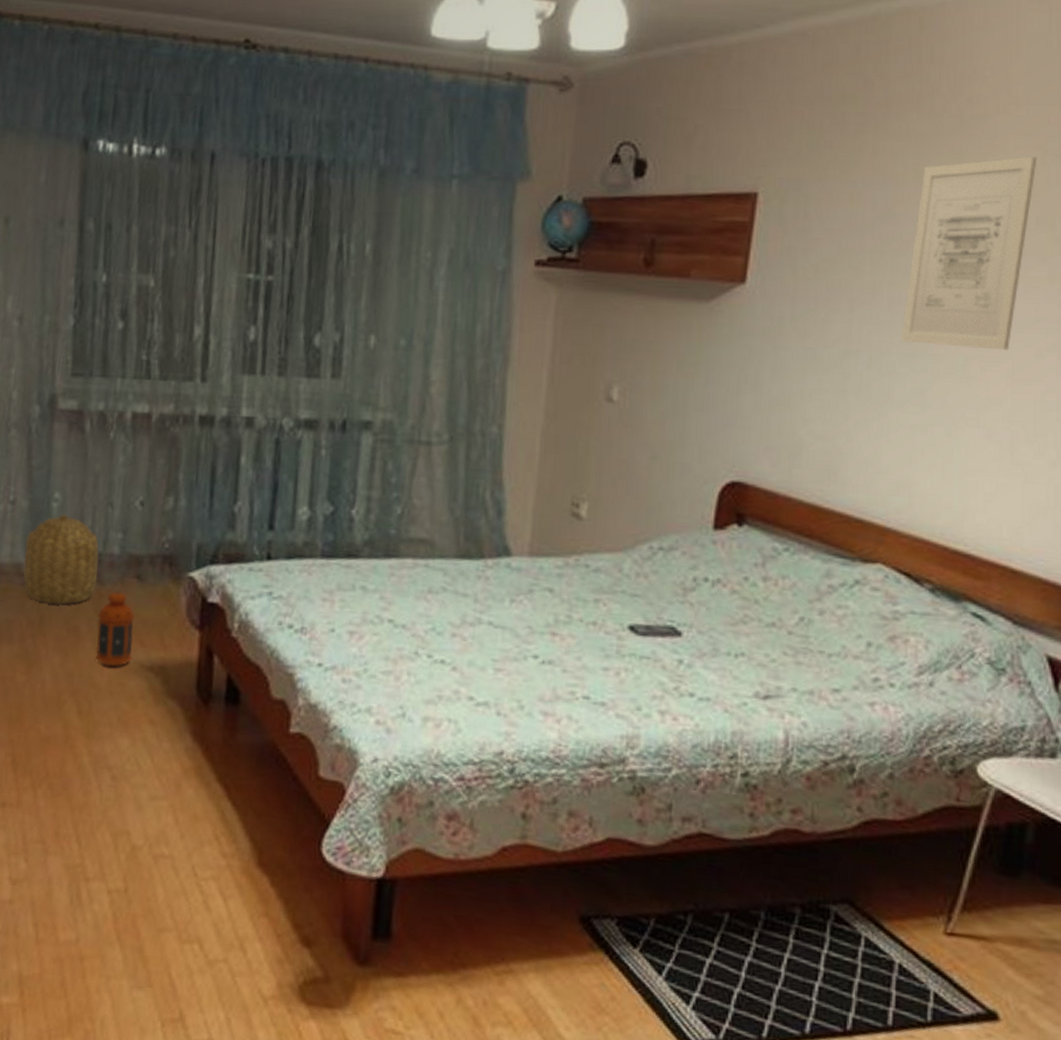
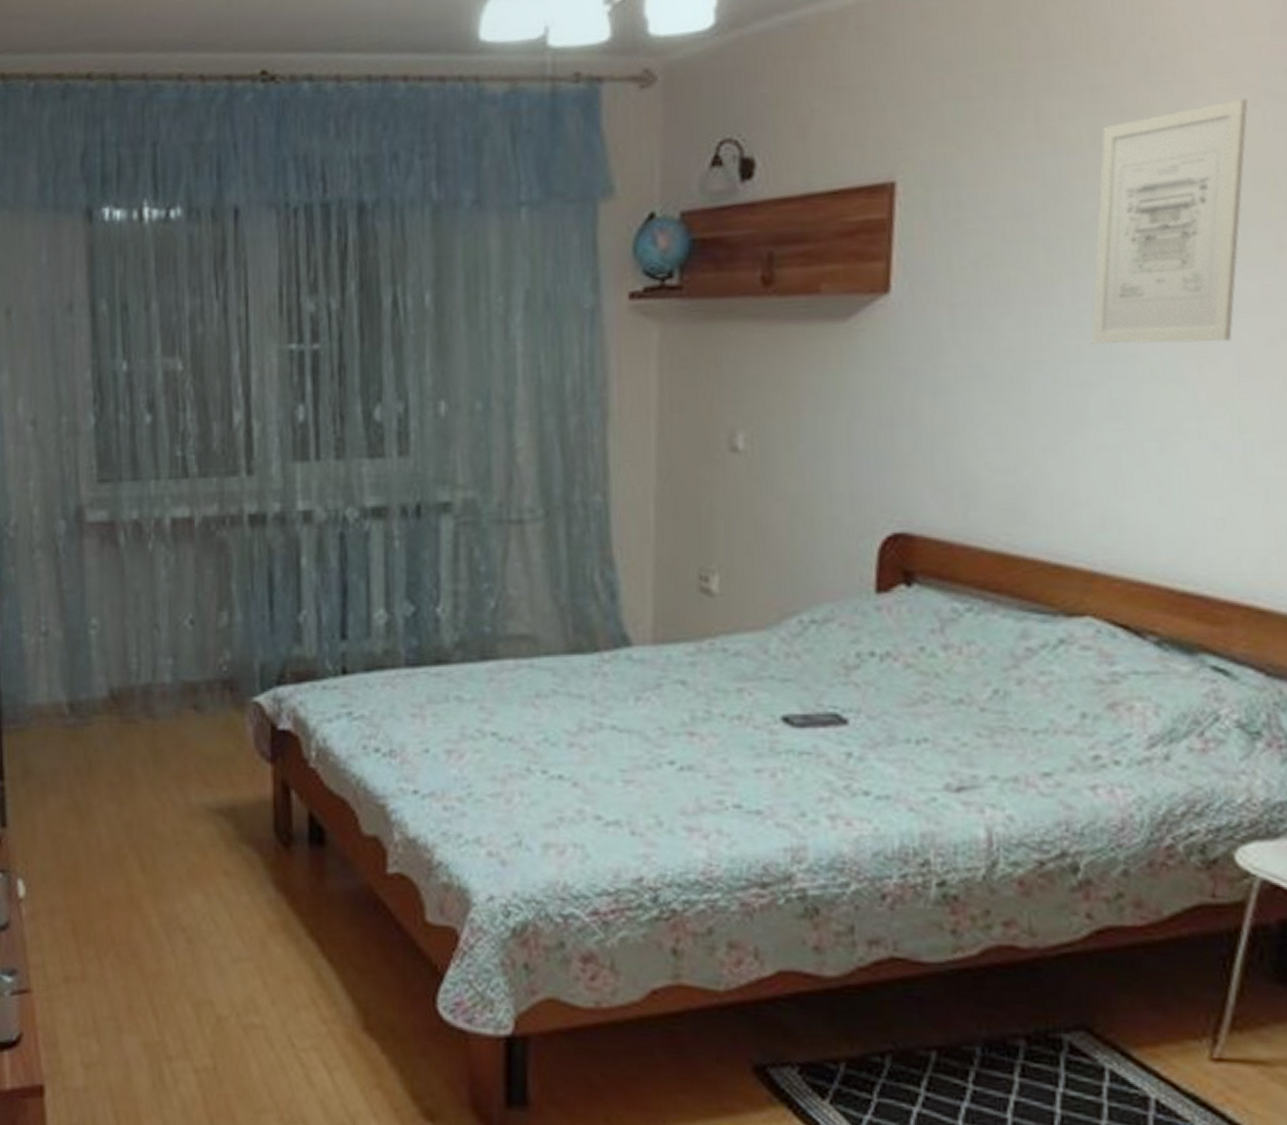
basket: present [23,514,99,605] -> none [63,642,149,747]
lantern: present [96,583,135,668] -> none [153,716,197,813]

